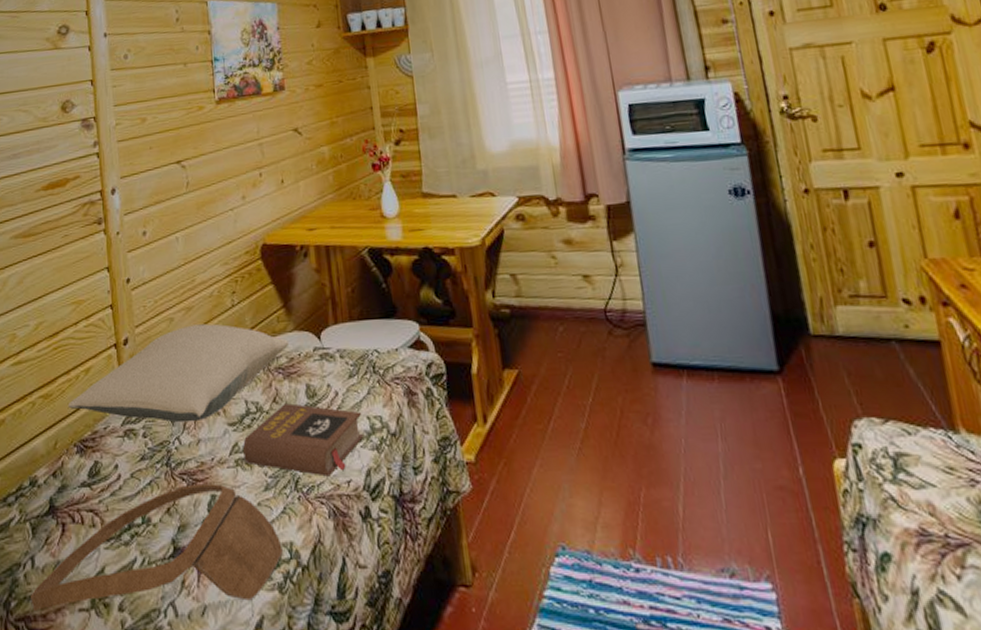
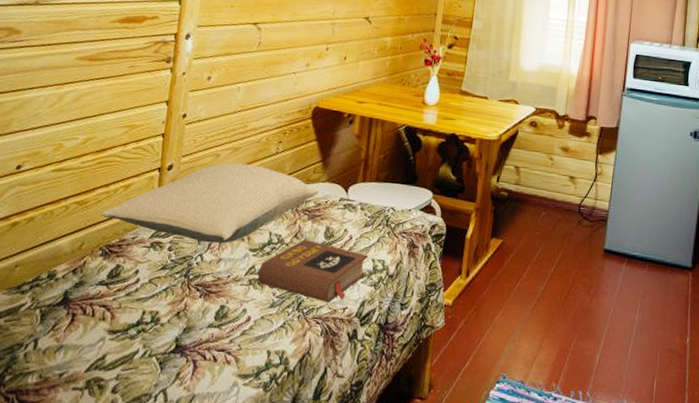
shoulder bag: present [31,483,283,612] -> none [26,295,275,394]

